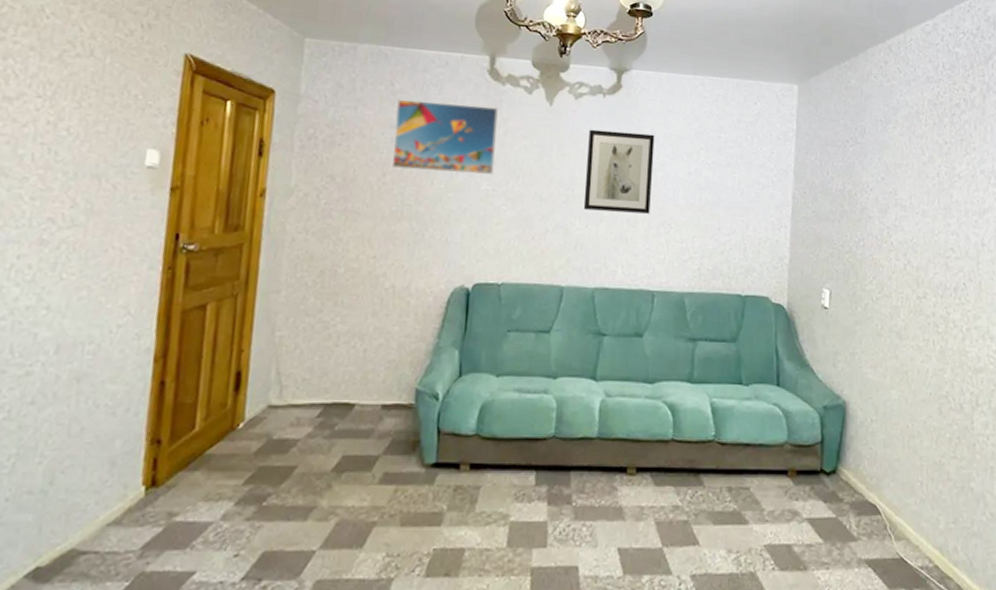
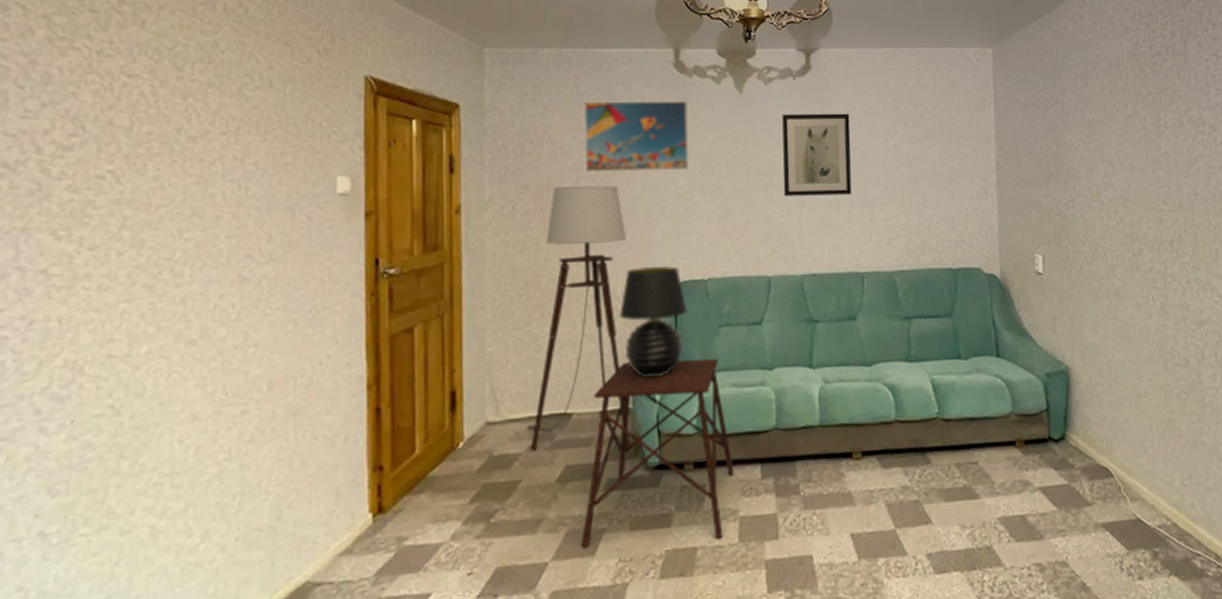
floor lamp: none [307,180,426,443] -> present [526,186,630,451]
side table: none [351,359,510,541] -> present [582,358,735,547]
table lamp: none [411,265,479,376] -> present [620,266,688,378]

